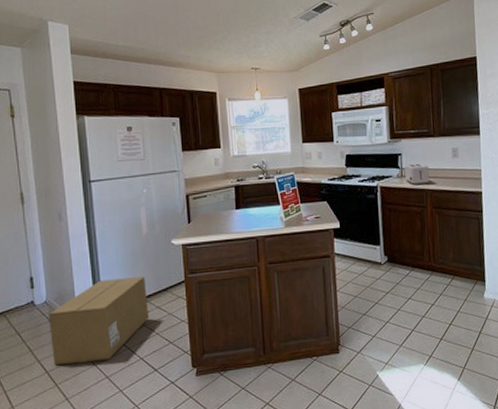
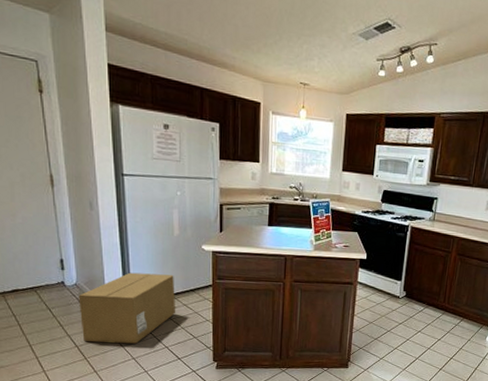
toaster: present [404,163,430,186] -> none [437,209,462,231]

